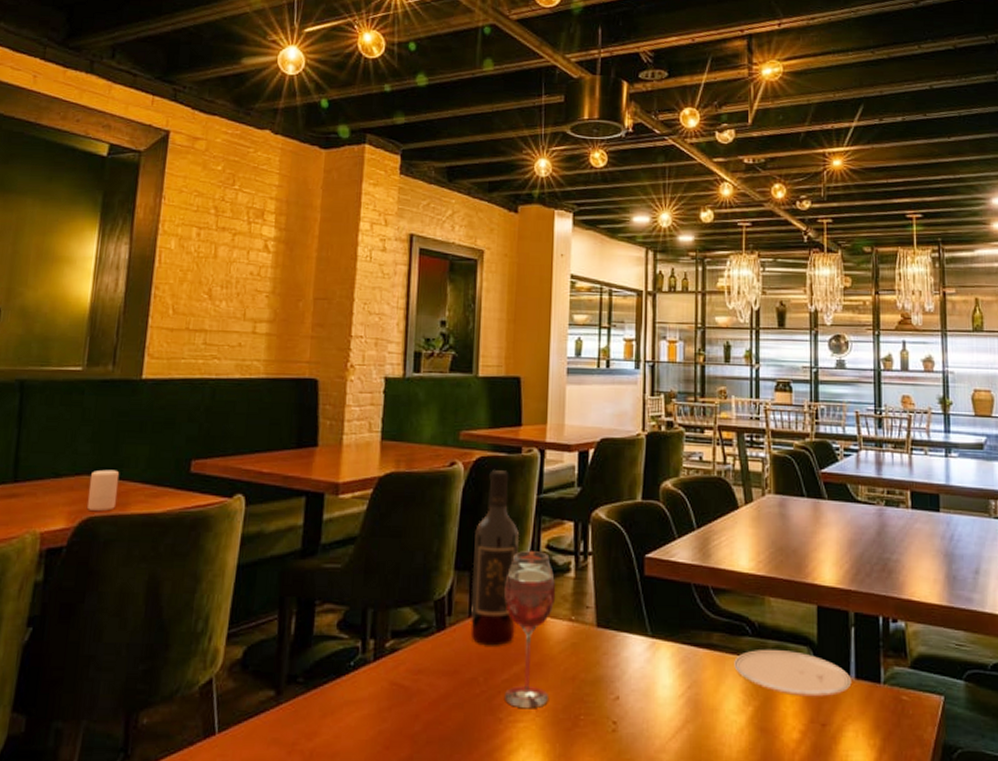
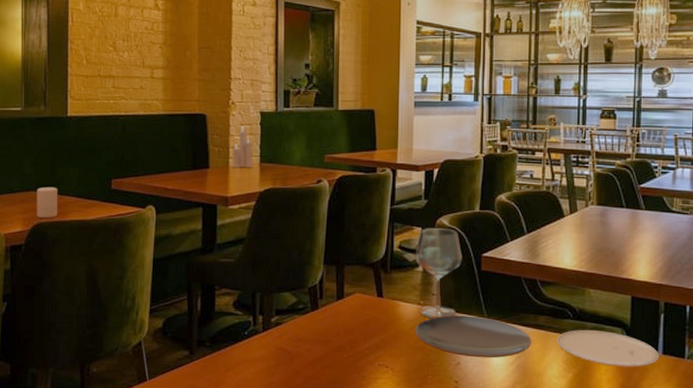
candle: none [346,395,373,447] -> present [232,126,253,168]
wine bottle: present [470,470,520,645] -> none [338,186,377,322]
wineglass: present [504,551,556,709] -> none [365,250,407,370]
plate: none [564,633,705,690] -> present [415,315,532,358]
wine glass: none [566,522,622,639] -> present [415,228,463,319]

